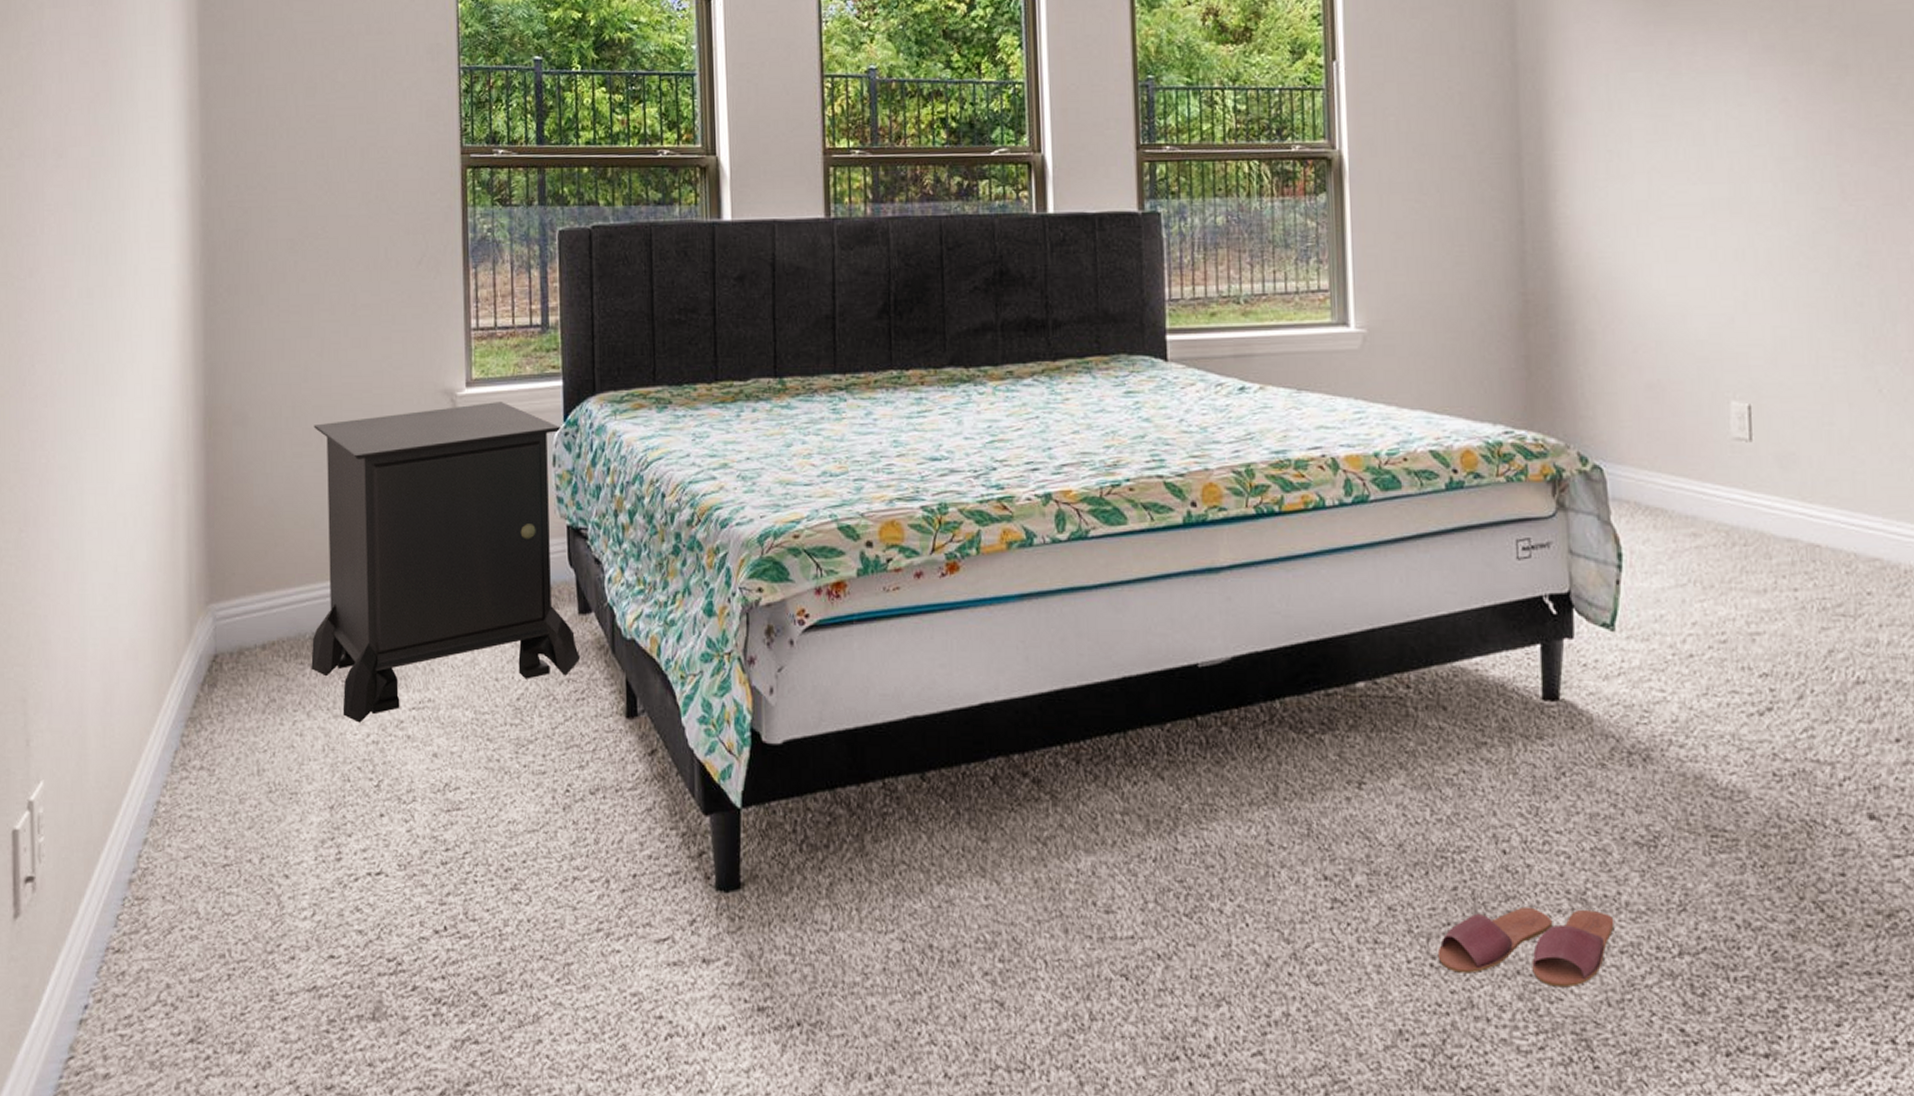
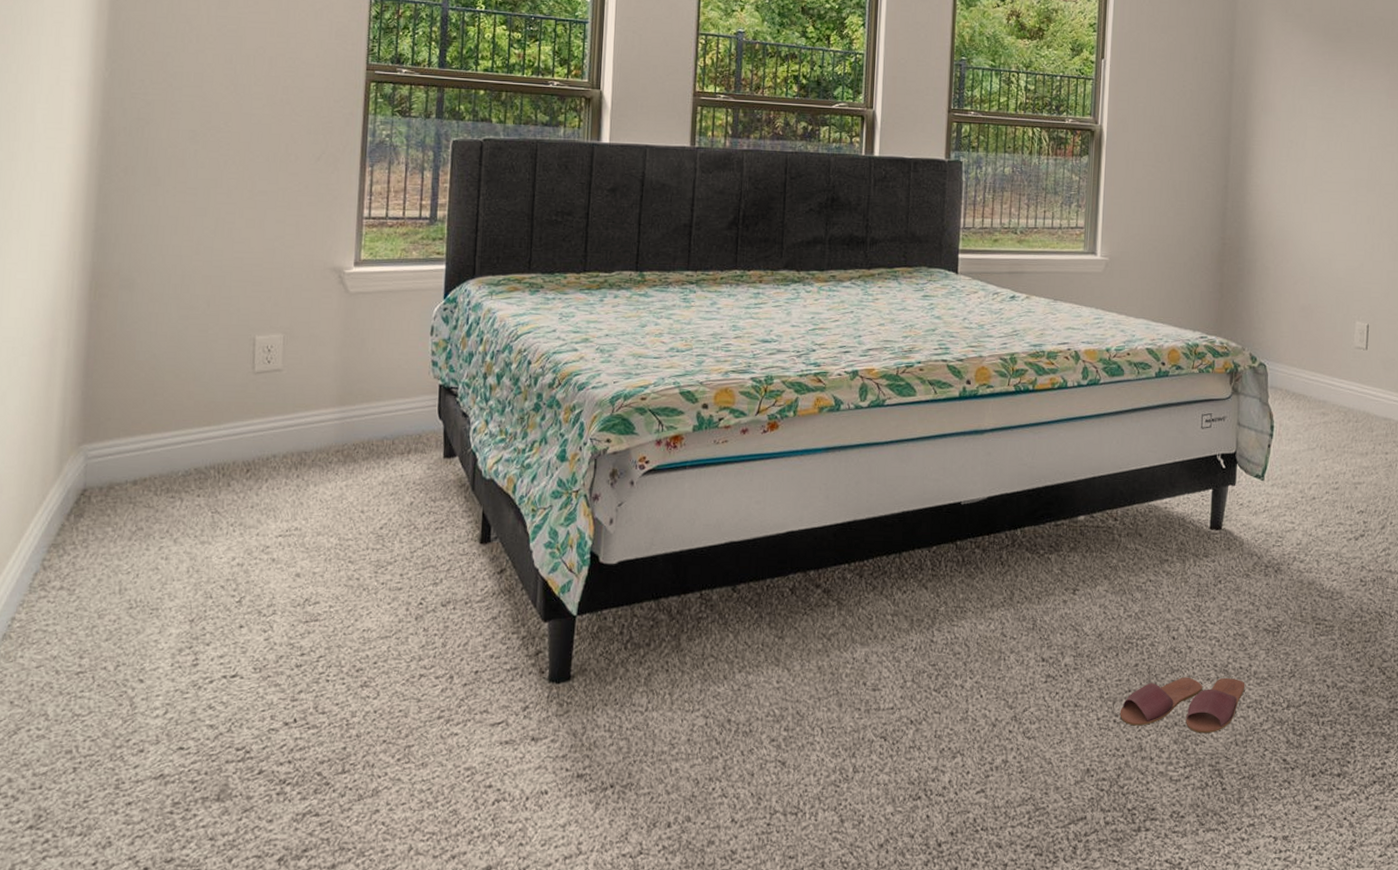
nightstand: present [311,402,581,723] -> none [181,280,443,548]

